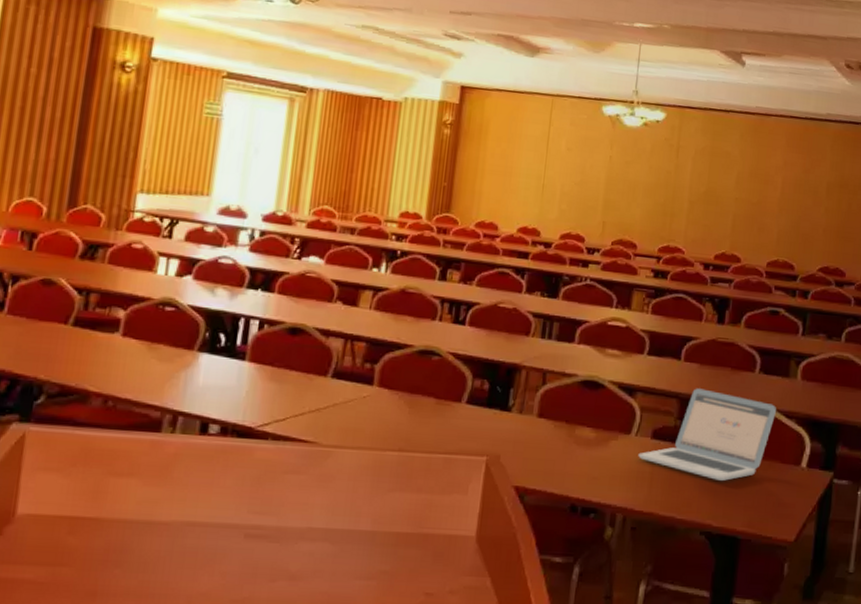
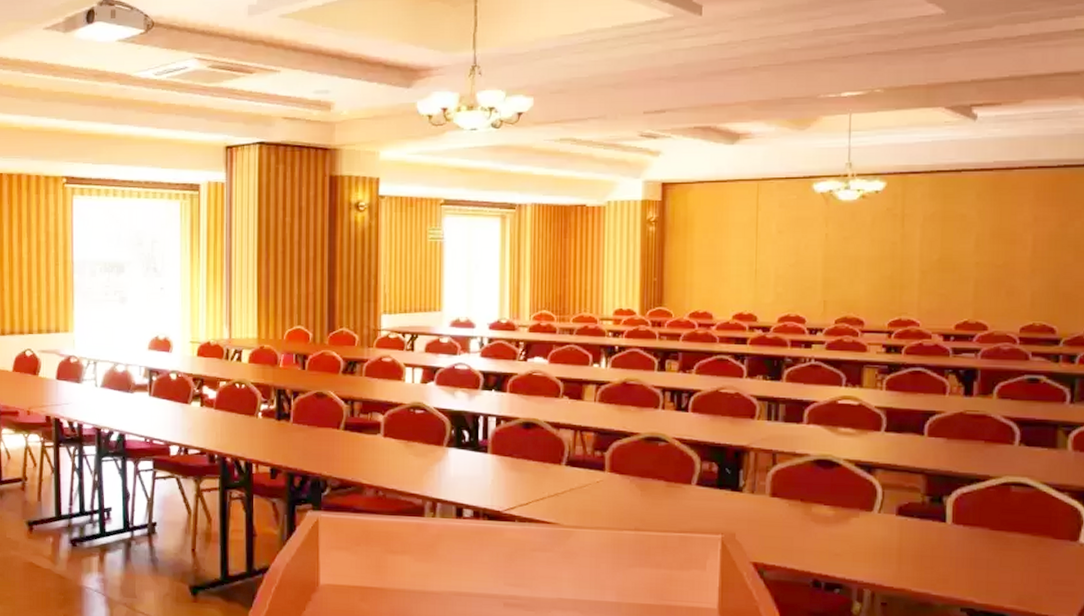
laptop: present [638,388,776,481] -> none [883,463,1043,557]

